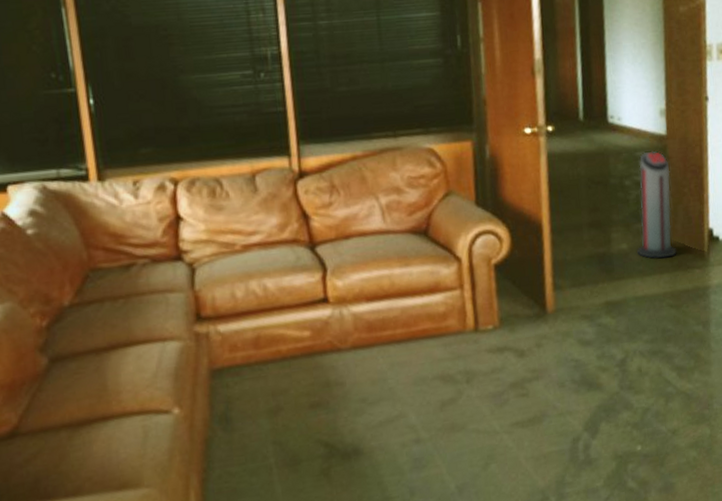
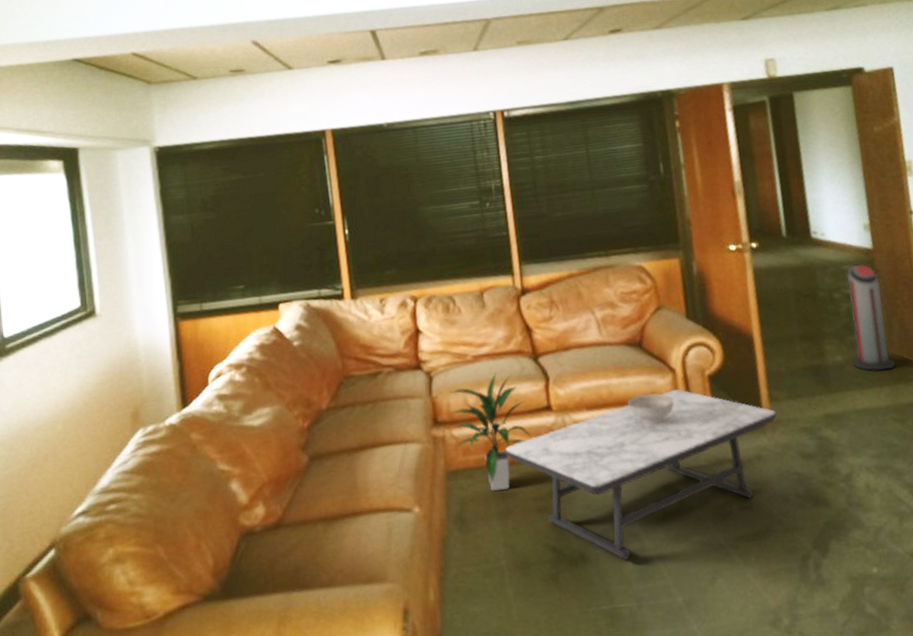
indoor plant: none [214,262,306,388] -> present [449,372,532,491]
coffee table: none [275,279,560,452] -> present [504,389,777,561]
decorative bowl: none [409,283,458,316] -> present [627,393,674,425]

